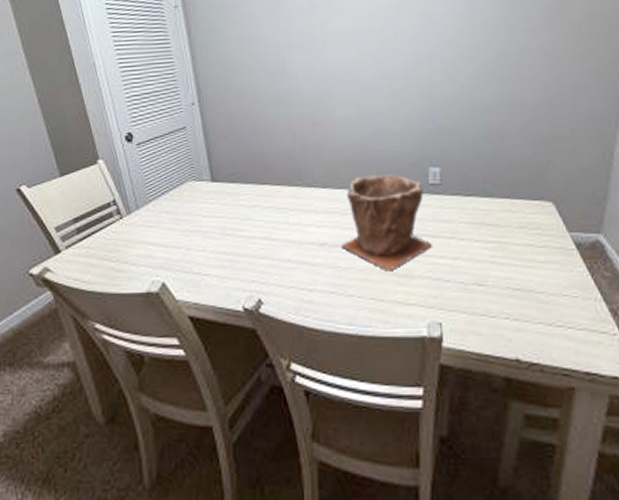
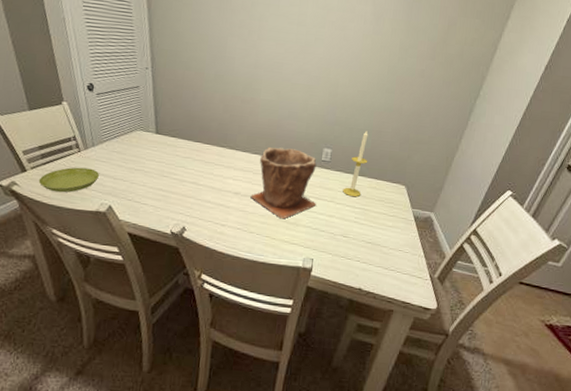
saucer: none [75,237,148,274] -> present [38,167,100,193]
candle: none [465,135,493,228] -> present [343,130,368,197]

